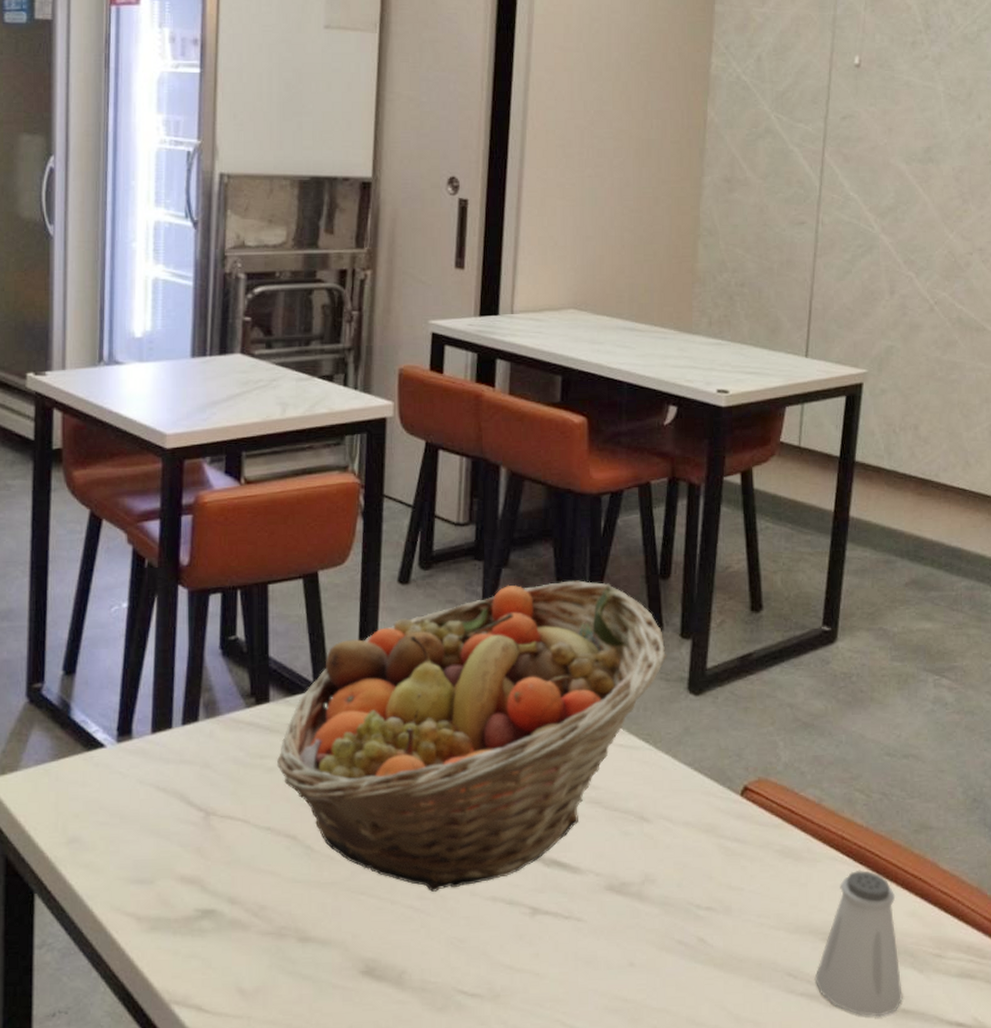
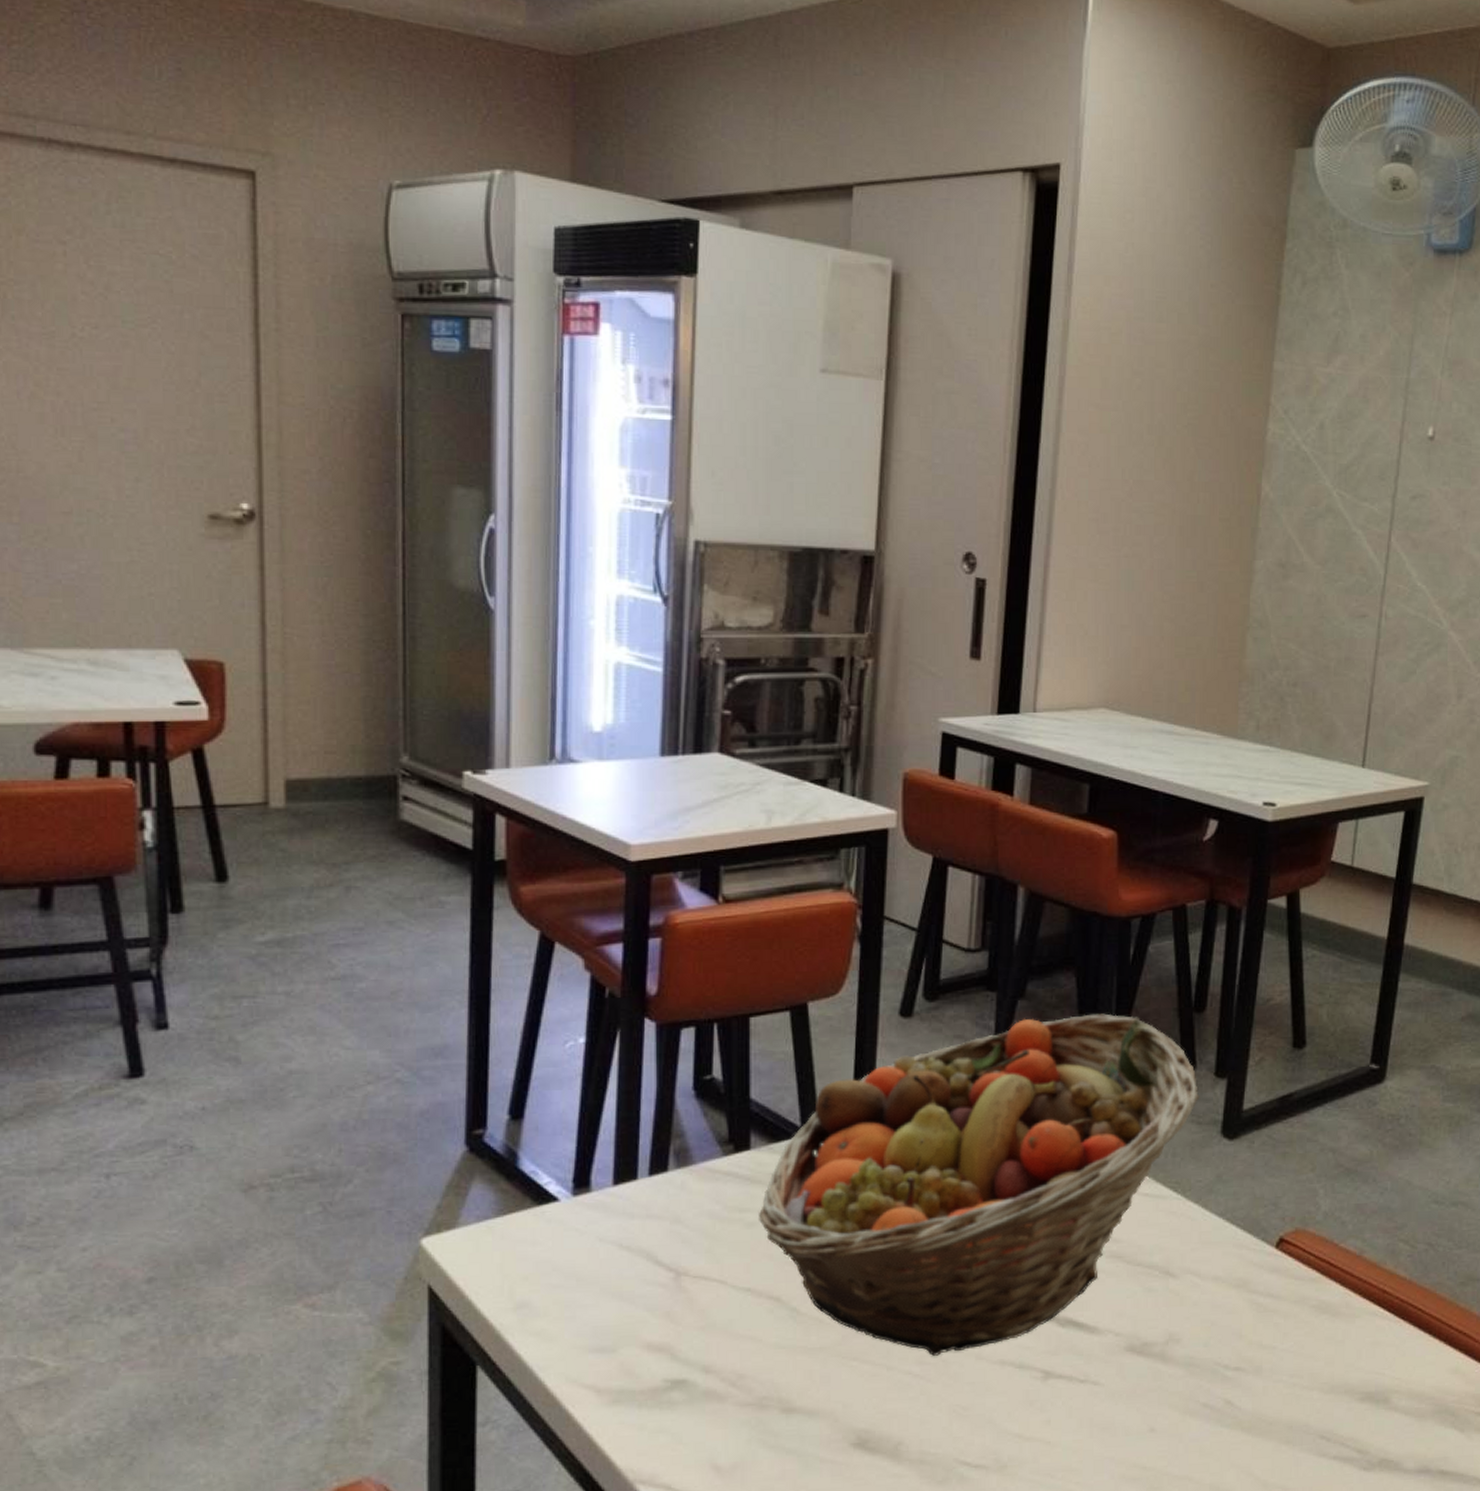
saltshaker: present [814,869,903,1017] -> none [1349,1325,1442,1479]

